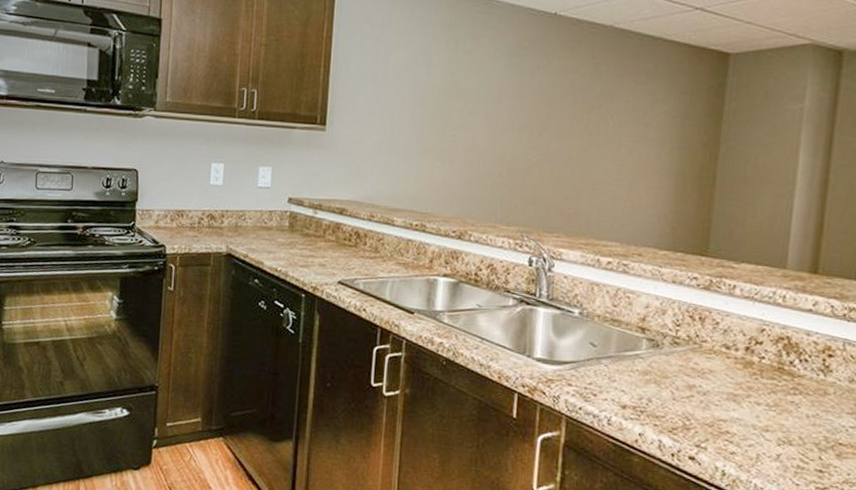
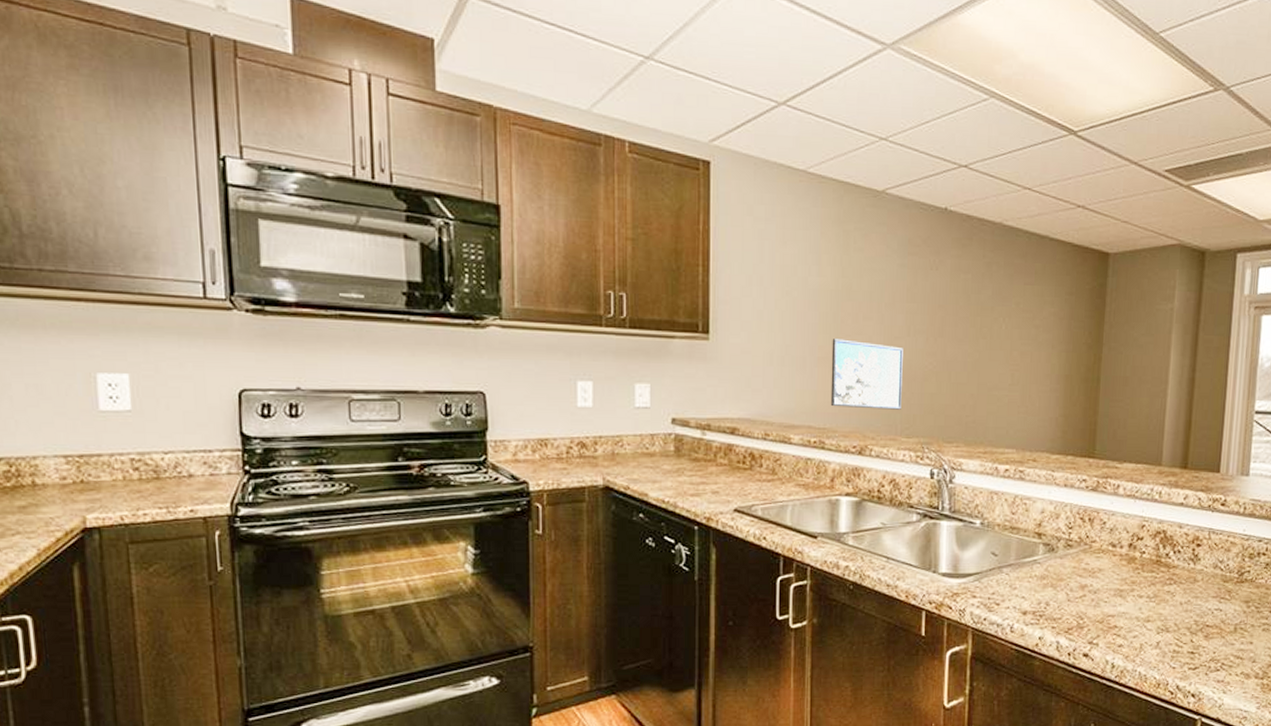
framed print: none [433,132,507,199] -> present [830,339,903,410]

